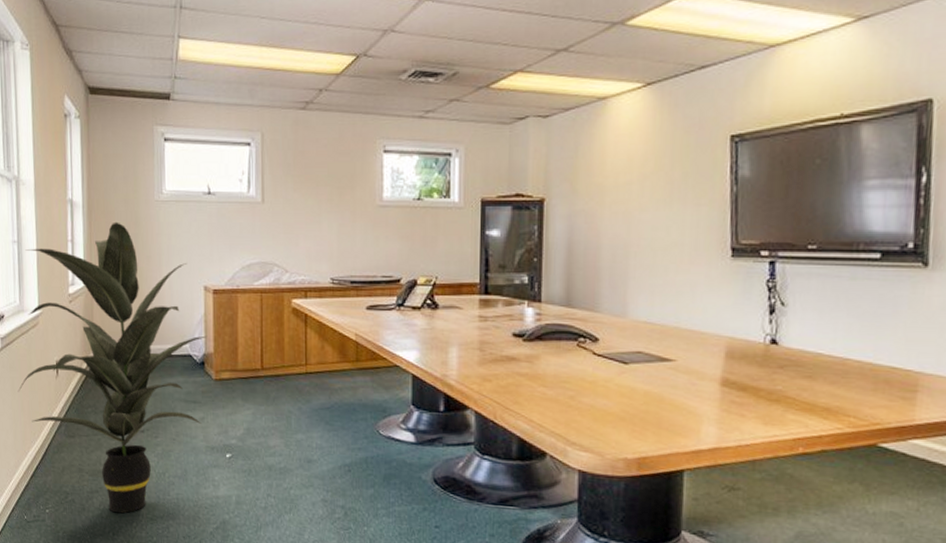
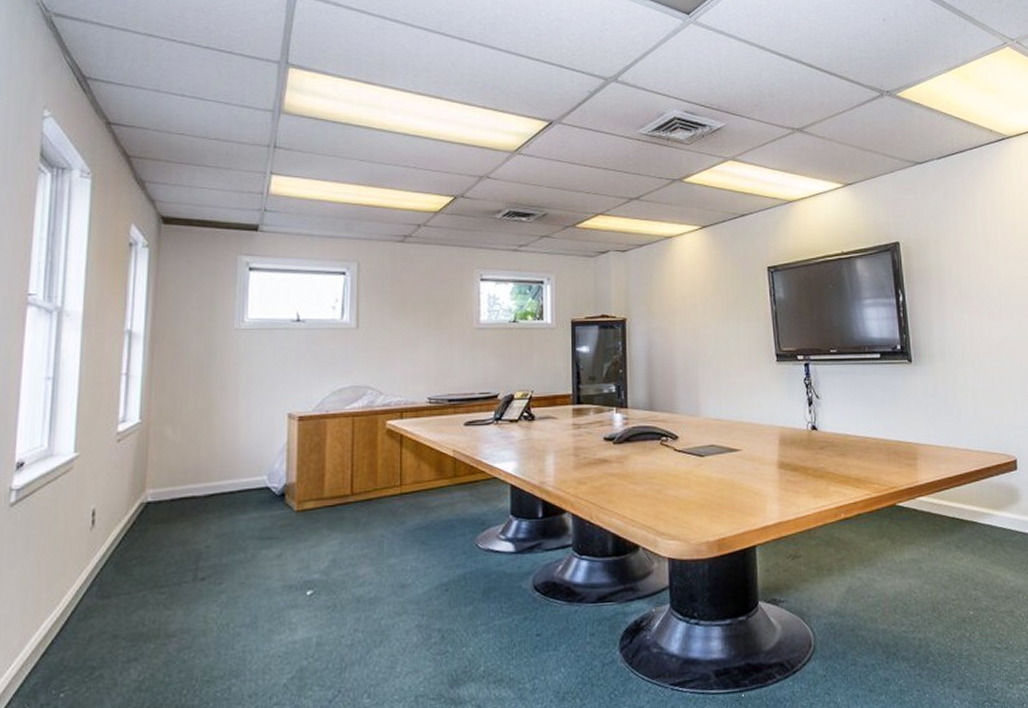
indoor plant: present [17,221,208,514] -> none [33,352,290,682]

